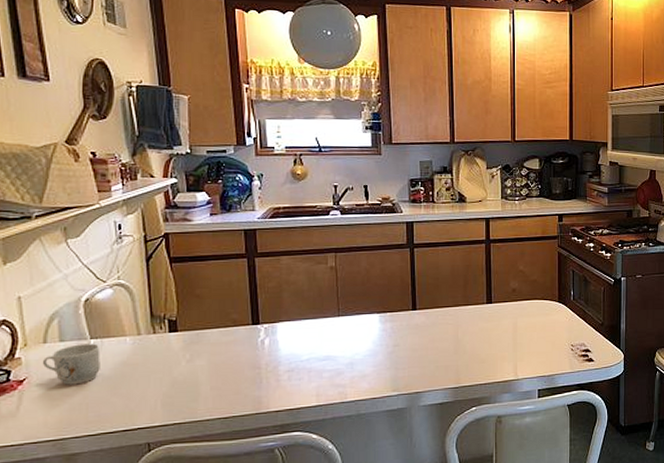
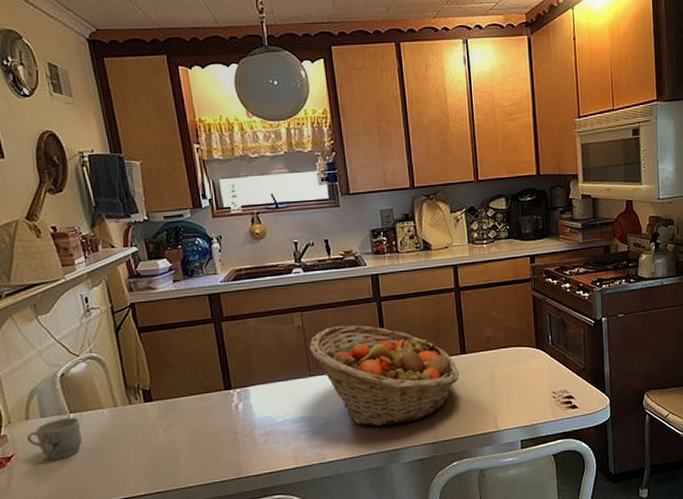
fruit basket: none [340,269,485,369] -> present [309,325,460,427]

